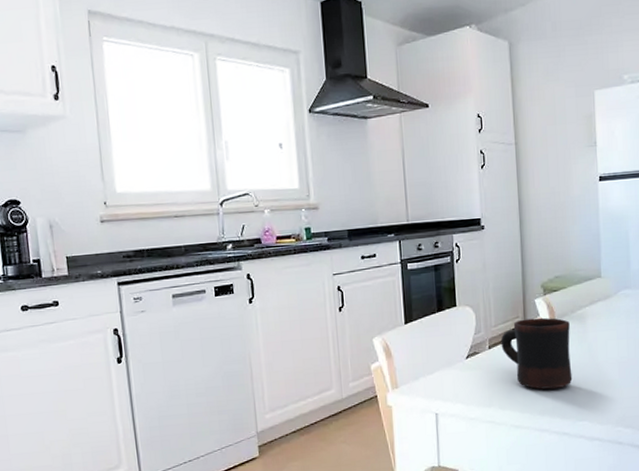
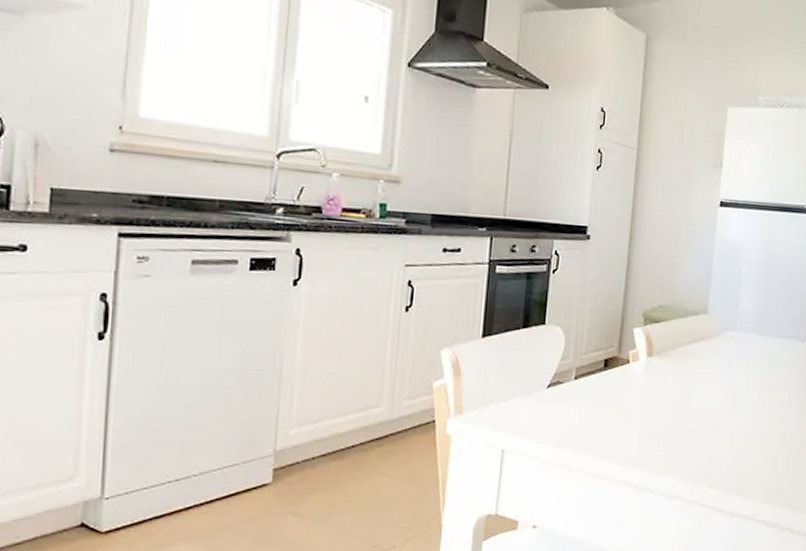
mug: present [500,317,573,390] -> none [588,350,667,435]

